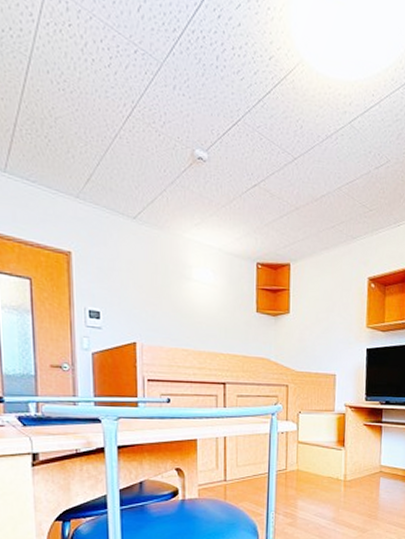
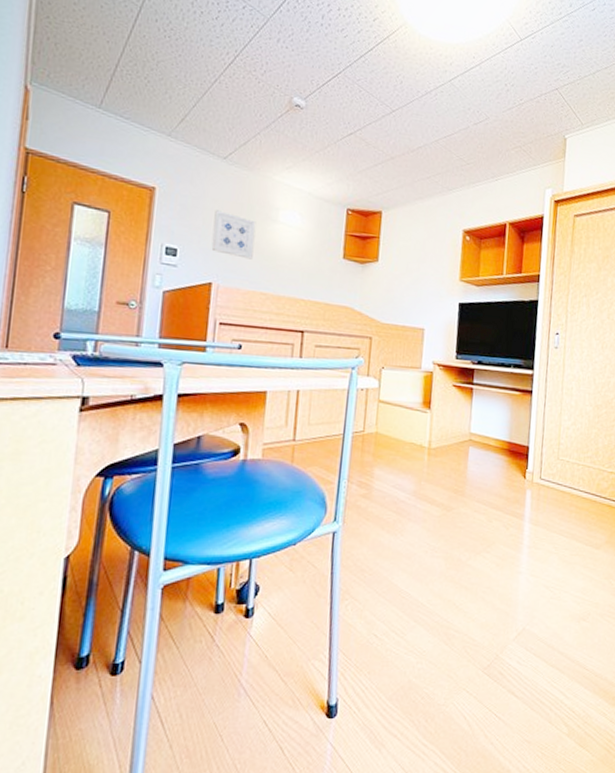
wall art: none [131,271,172,318] -> present [211,210,256,260]

